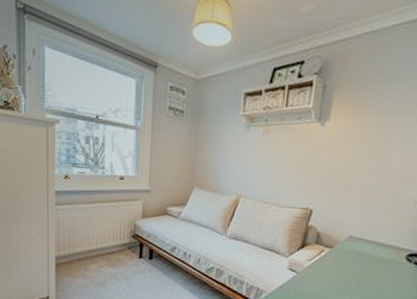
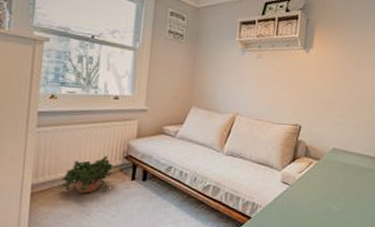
potted plant: none [79,234,123,268] -> present [61,156,114,193]

